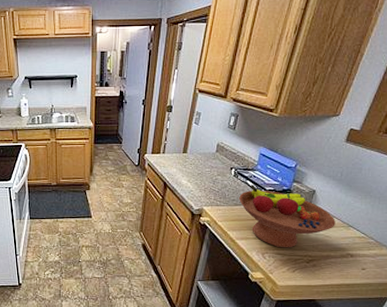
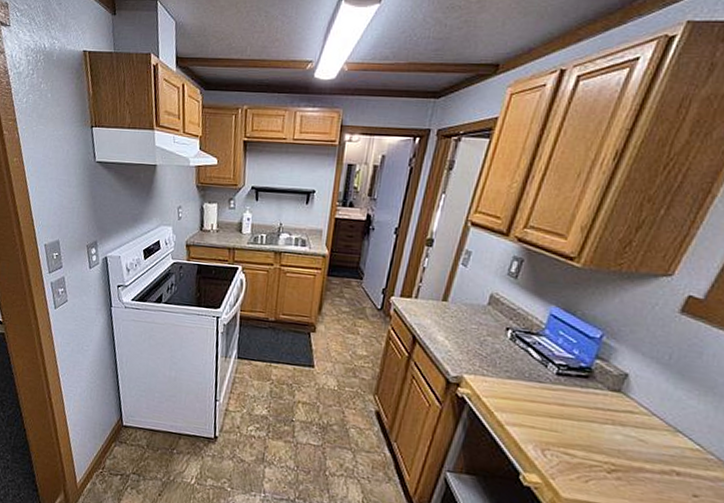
fruit bowl: present [239,185,335,248] -> none [514,354,656,448]

